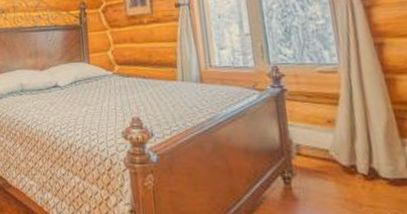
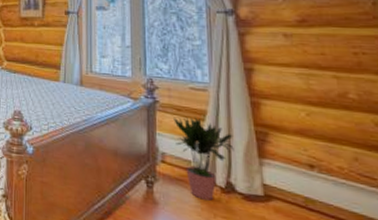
potted plant: none [304,102,373,190] -> present [173,116,234,201]

